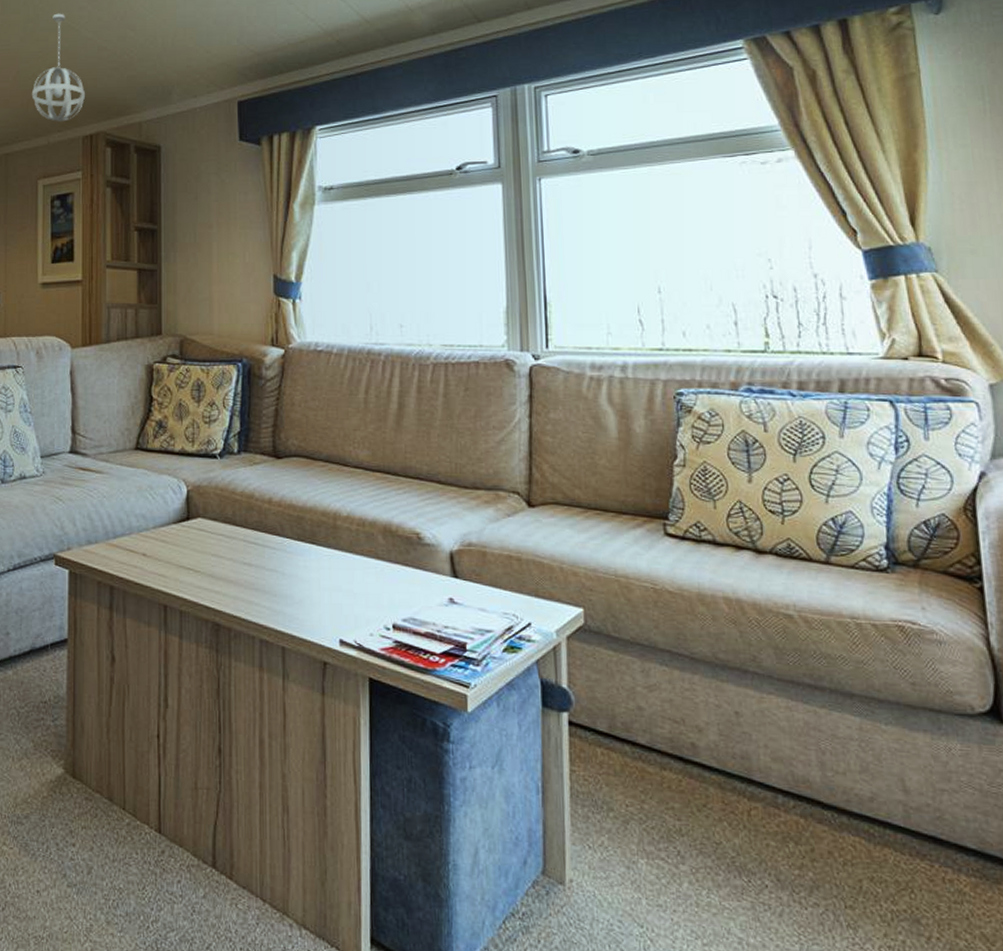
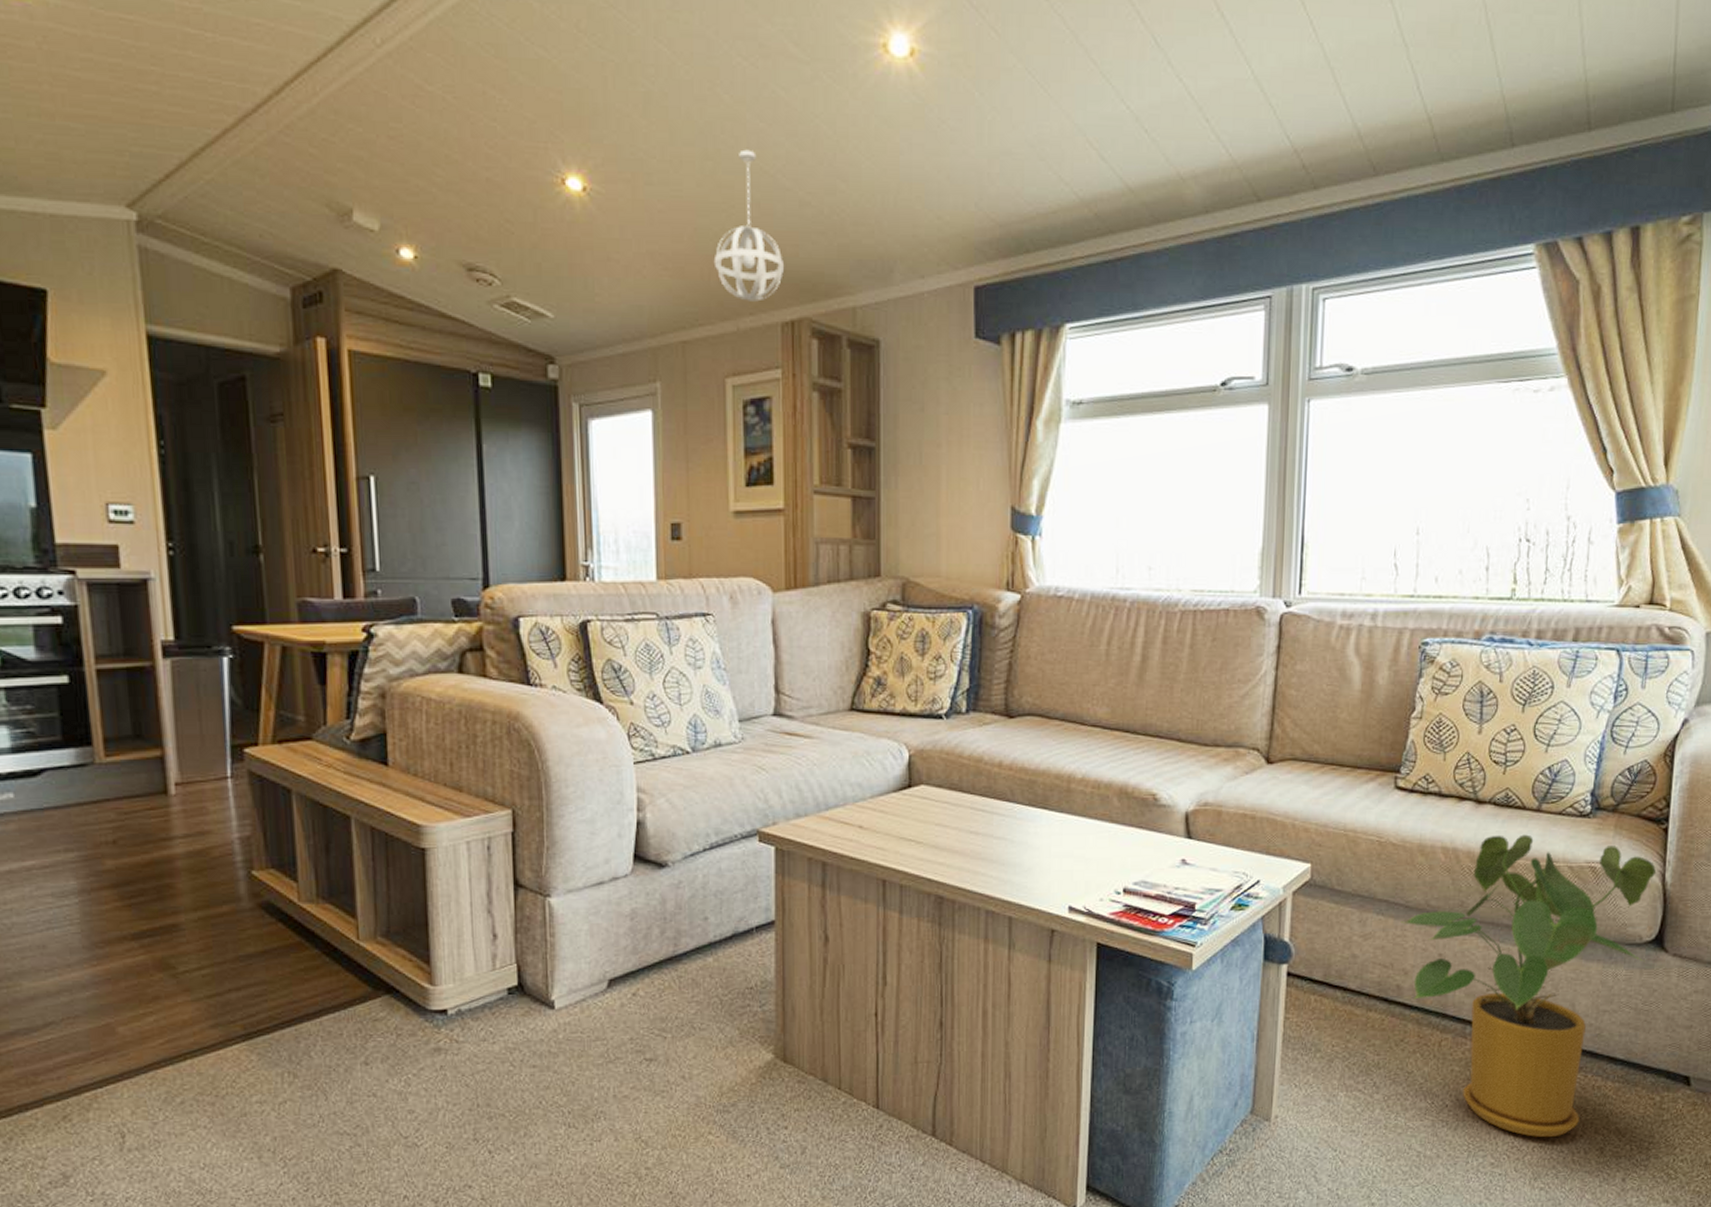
house plant: none [687,587,982,937] -> present [1401,834,1657,1138]

